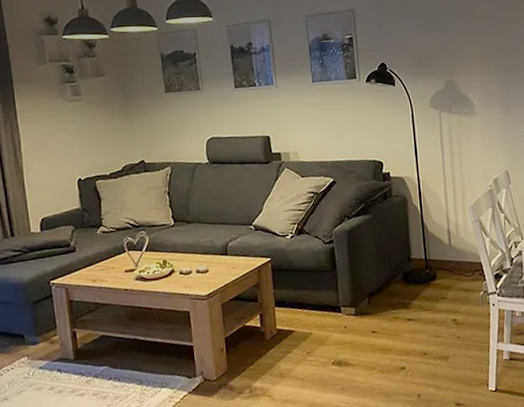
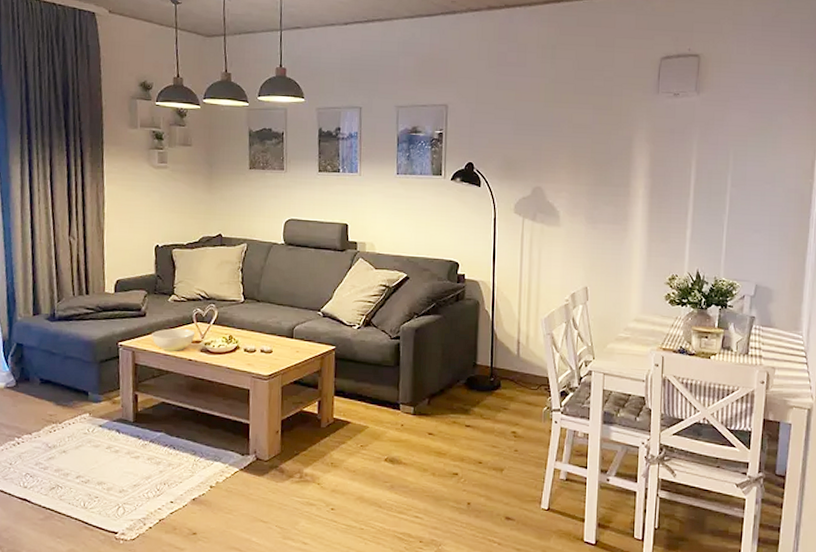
bowl: none [83,259,129,284] -> present [151,328,196,352]

